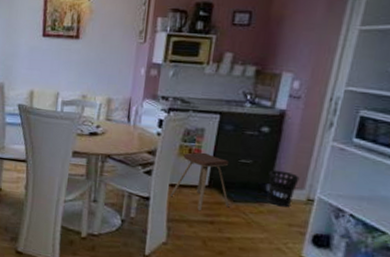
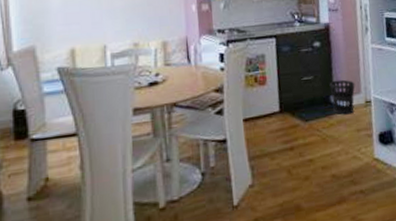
music stool: present [170,152,230,212] -> none [246,78,304,140]

